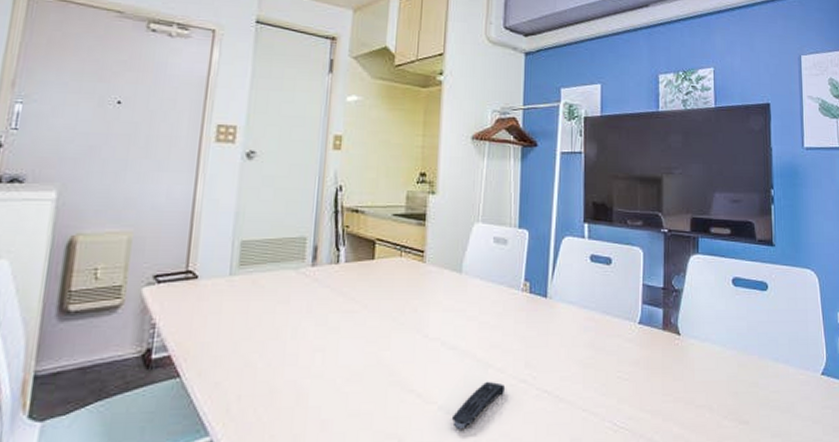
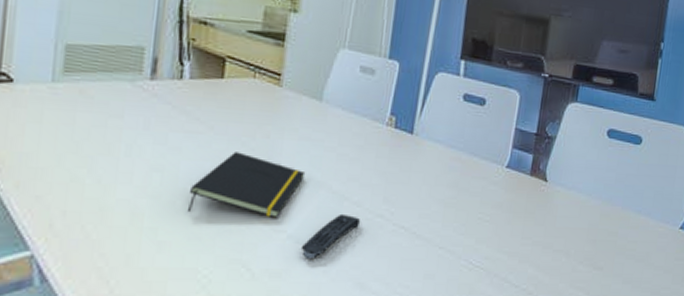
notepad: none [347,327,451,391] -> present [188,152,306,219]

